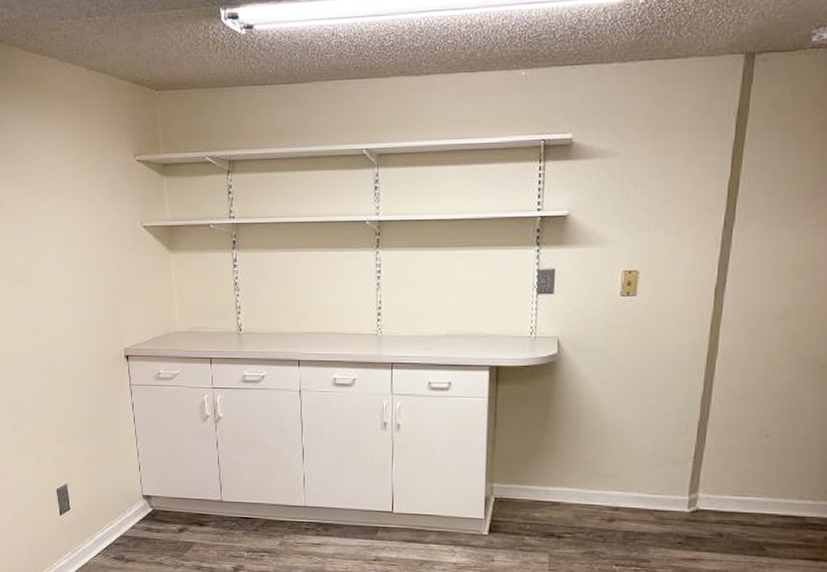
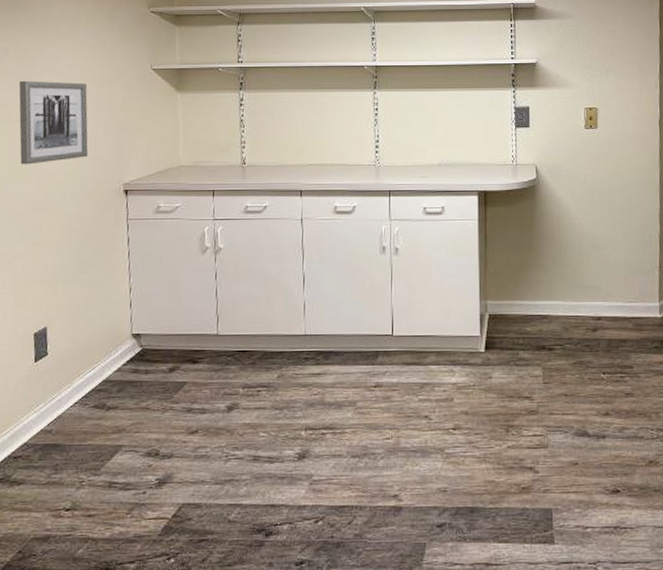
wall art: none [17,239,89,327] -> present [19,80,89,165]

